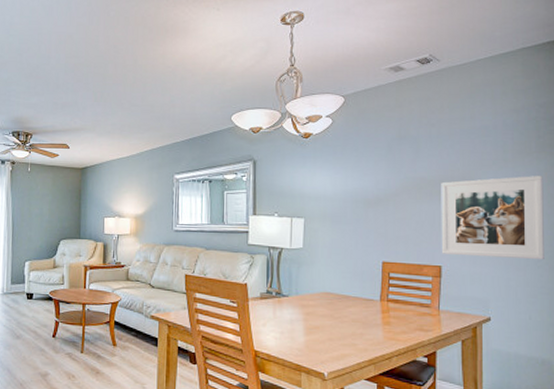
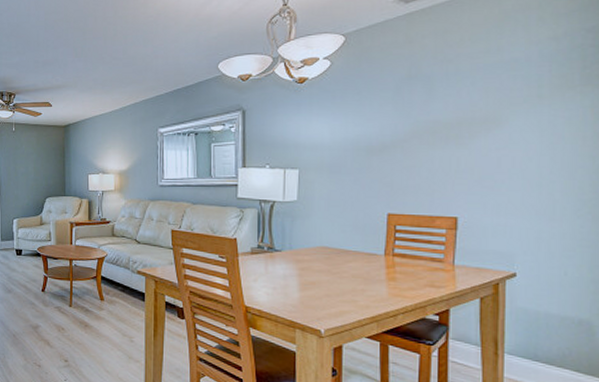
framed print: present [441,176,544,260] -> none [457,113,588,209]

